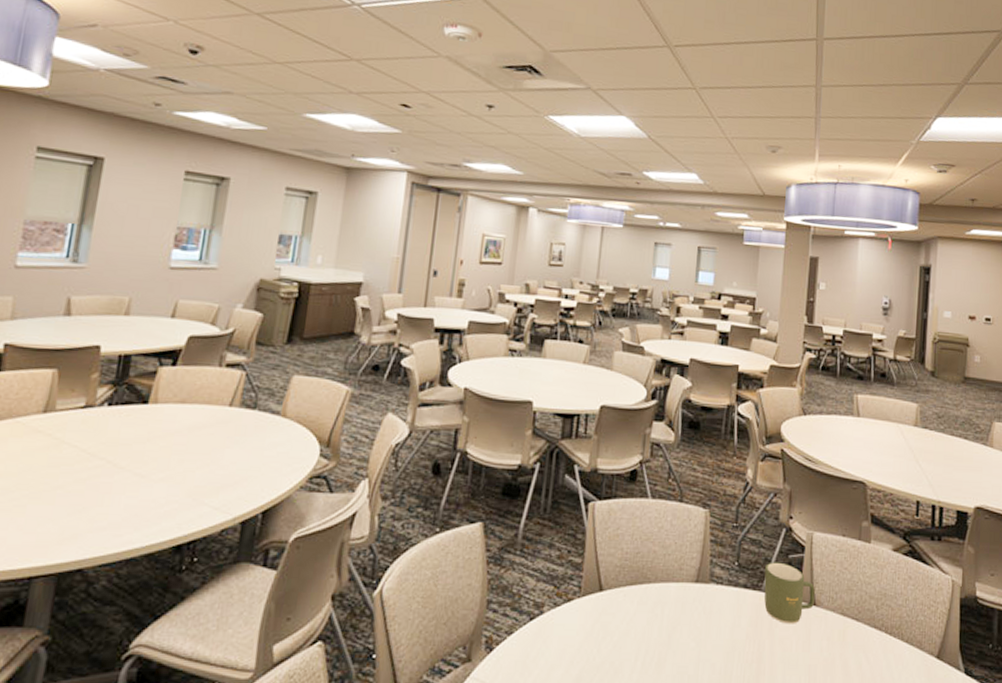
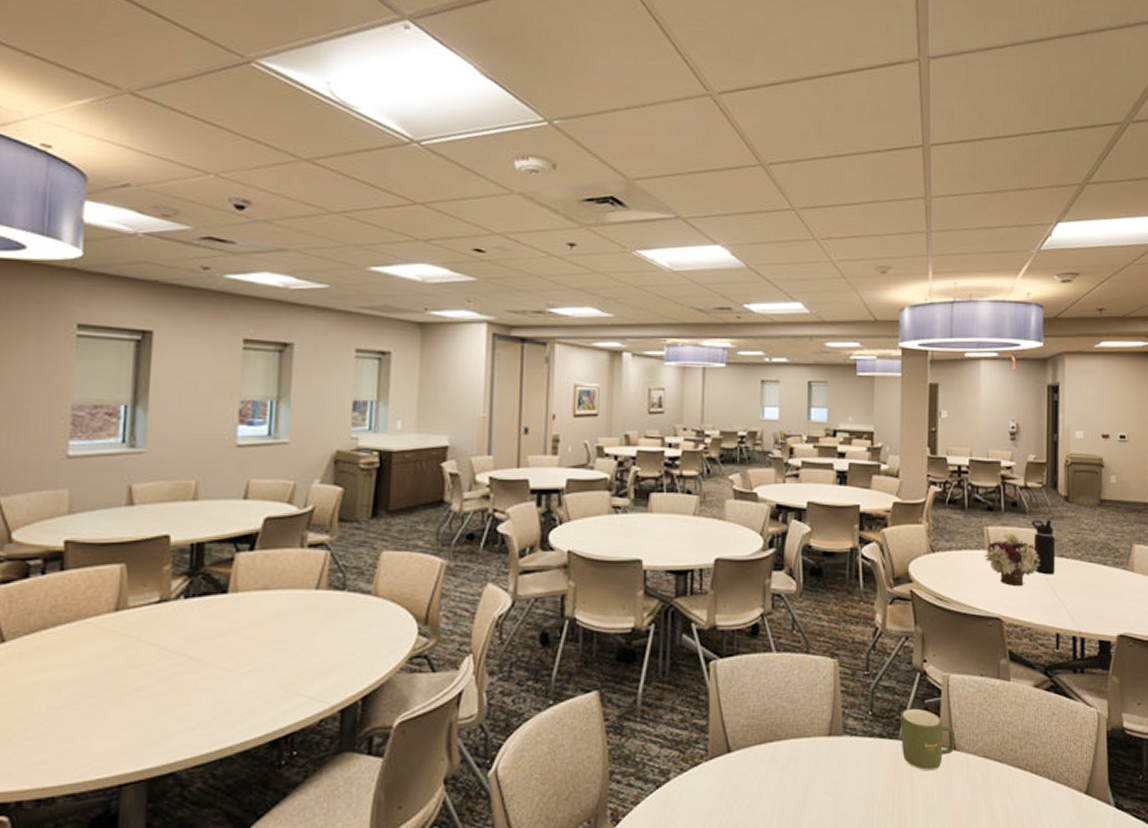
flower arrangement: none [852,401,905,453] -> present [983,532,1040,586]
water bottle: none [898,391,921,445] -> present [1031,520,1056,575]

